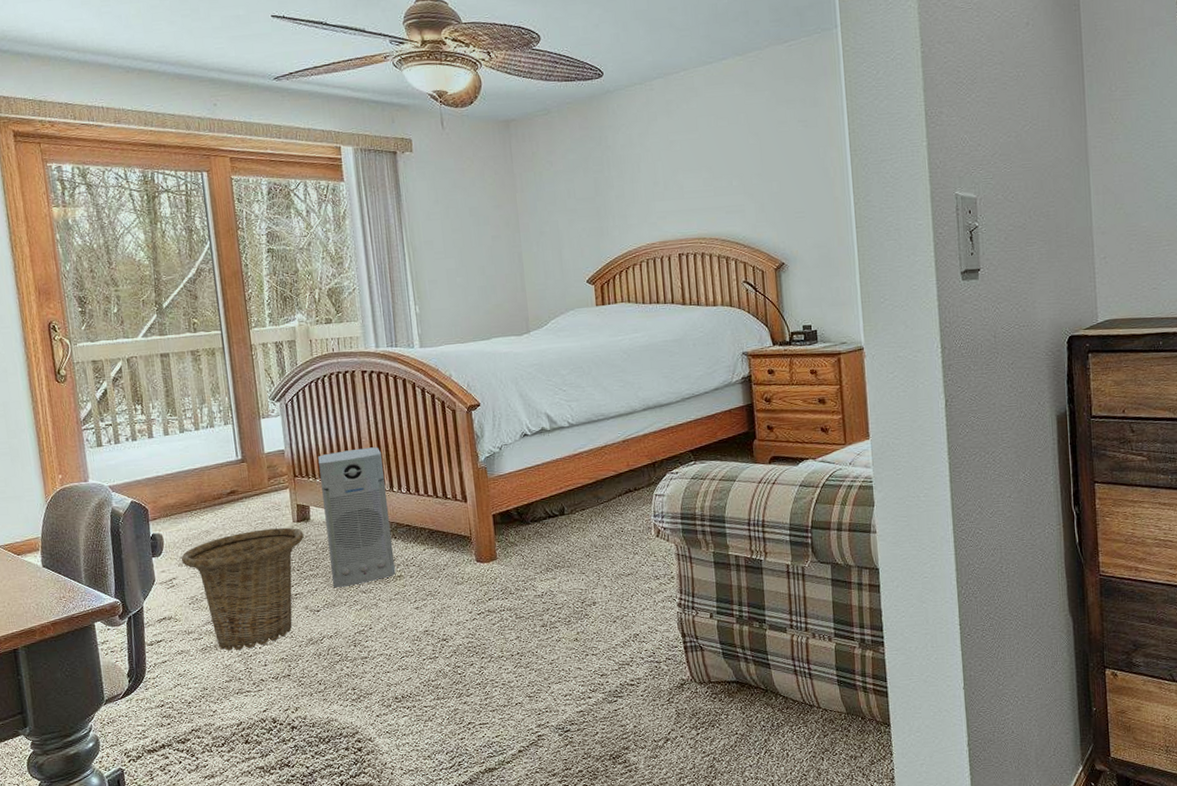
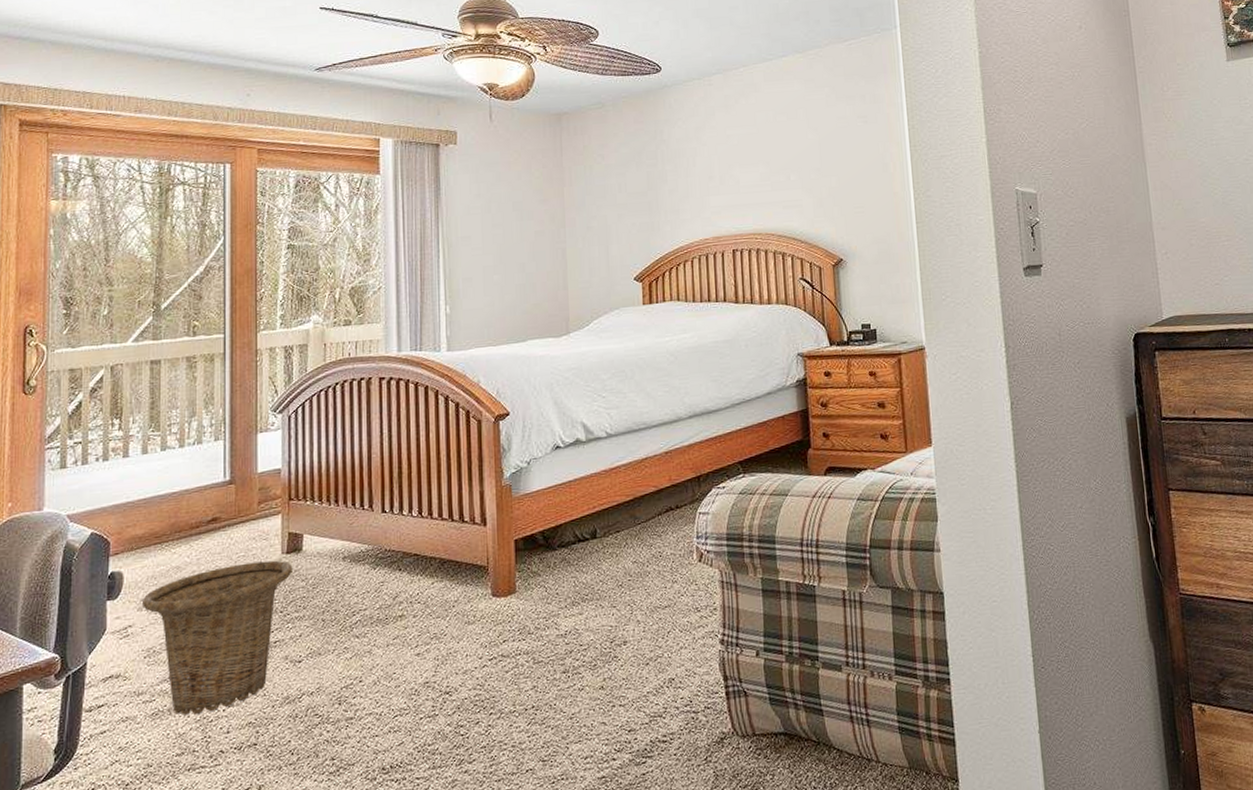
air purifier: present [318,447,396,588] -> none [319,463,397,633]

